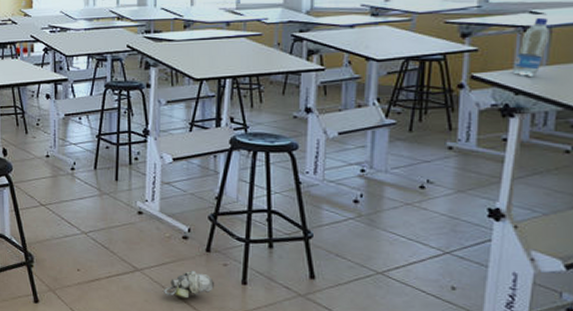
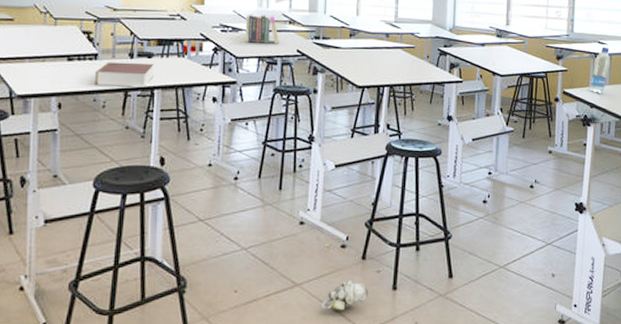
books: none [73,12,109,41] -> present [244,14,280,44]

